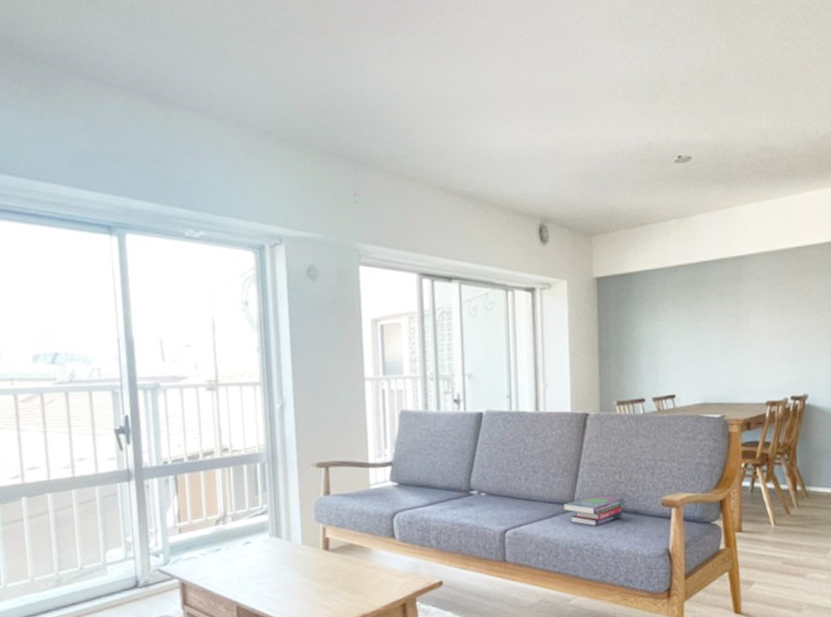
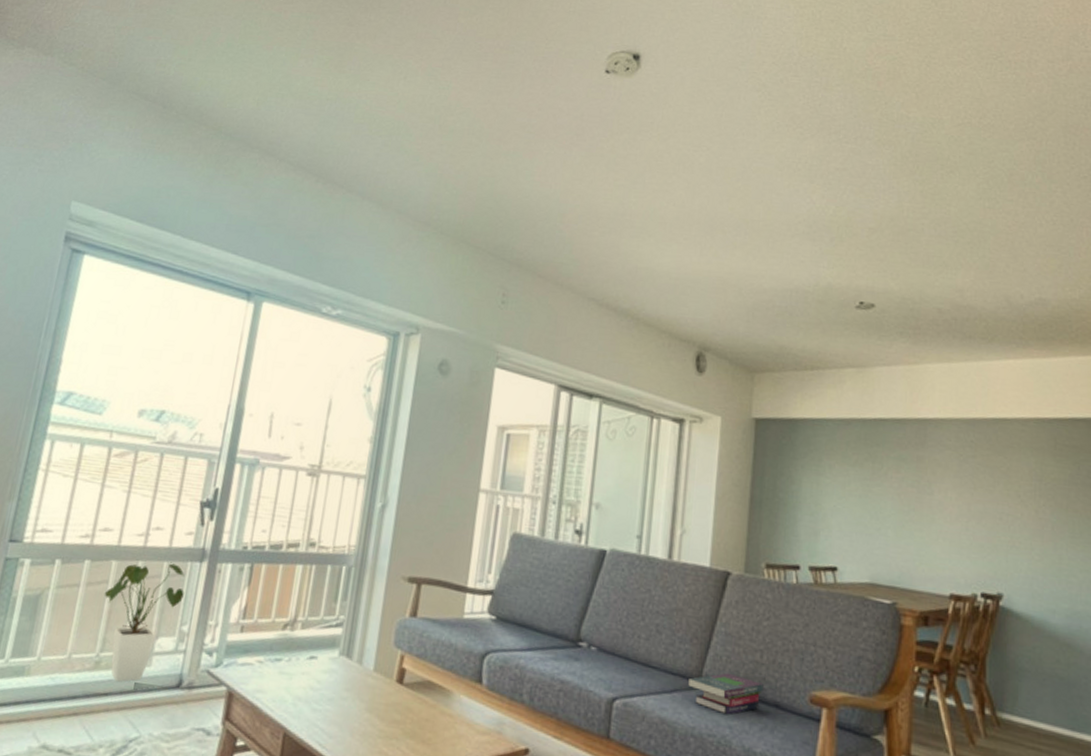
house plant: none [48,486,121,592] -> present [104,562,184,683]

